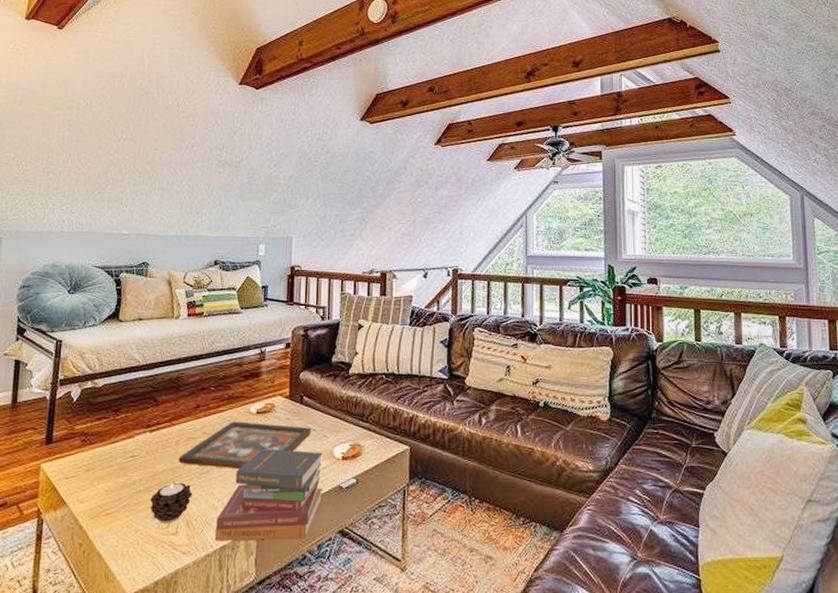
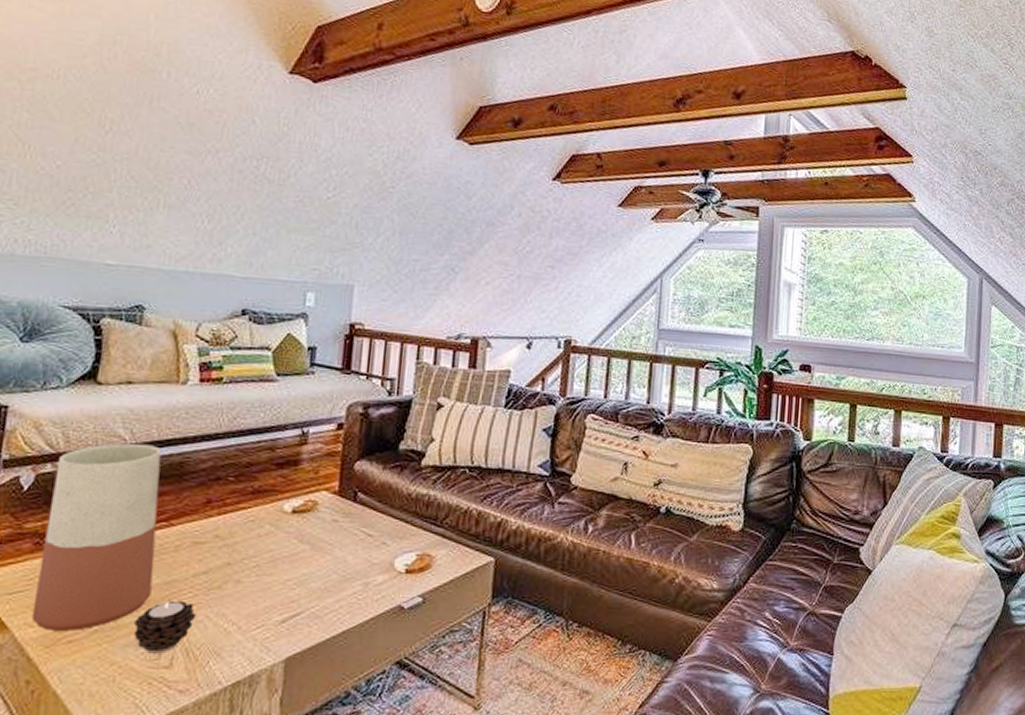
vase: none [81,364,164,506] -> present [31,443,162,631]
decorative tray: present [178,421,311,468] -> none [177,522,366,583]
books: present [214,449,323,541] -> none [224,558,380,676]

